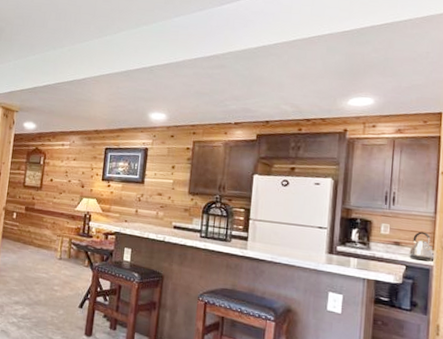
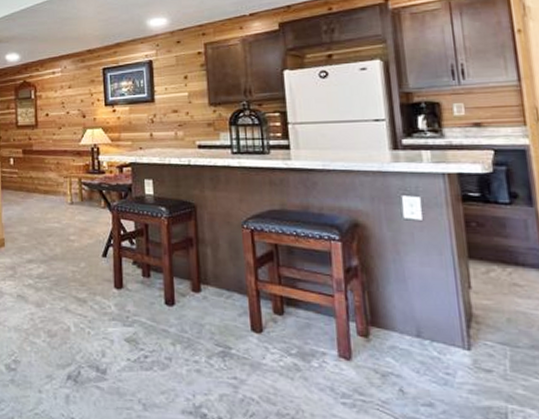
kettle: present [408,231,435,262] -> none [493,105,529,141]

